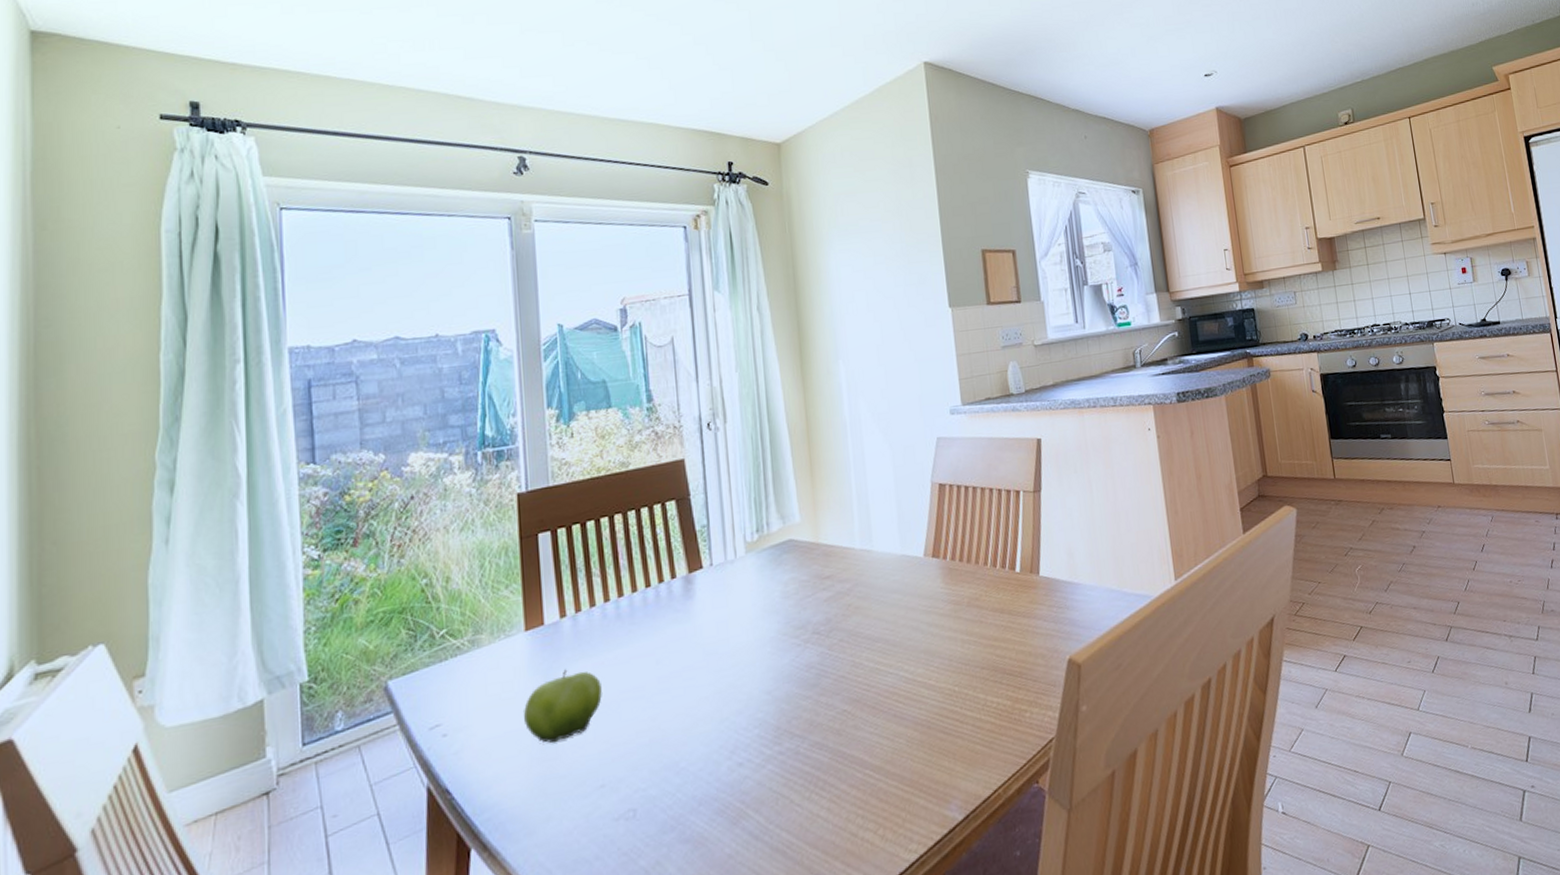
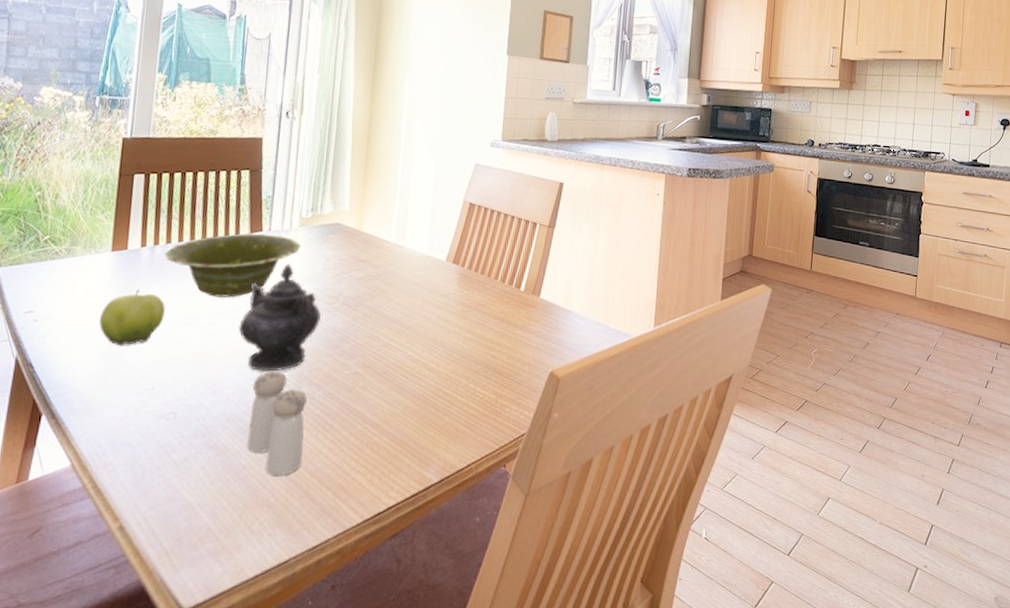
dish: none [590,568,752,659] -> present [165,233,302,298]
teapot: none [694,599,791,736] -> present [239,264,321,373]
salt and pepper shaker: none [723,729,798,858] -> present [247,370,307,476]

